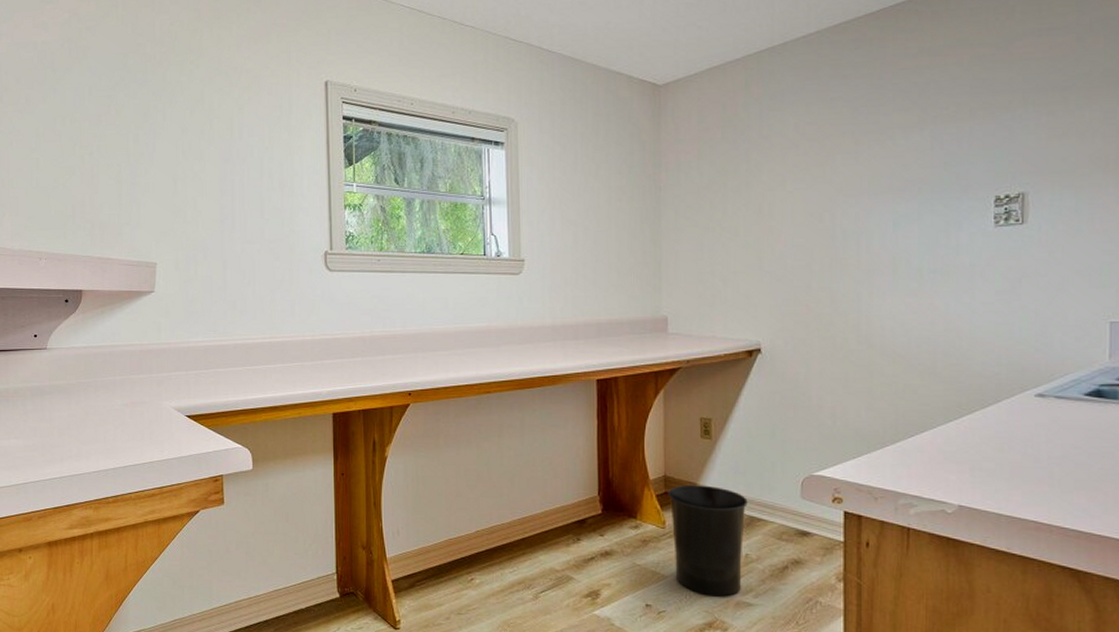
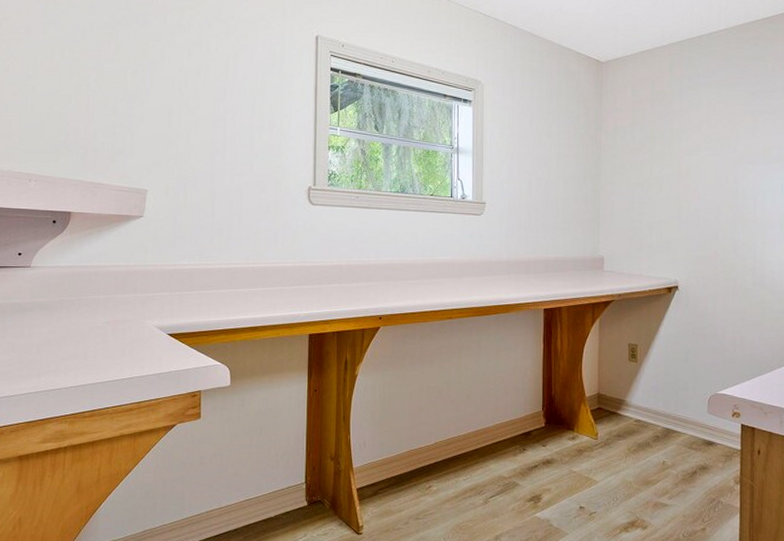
waste bin: present [667,484,748,597] -> none [600,401,665,499]

